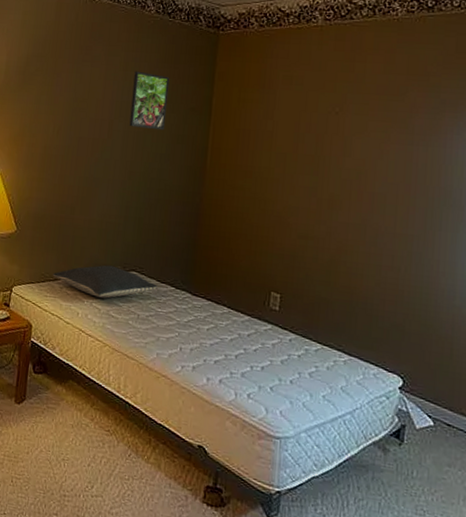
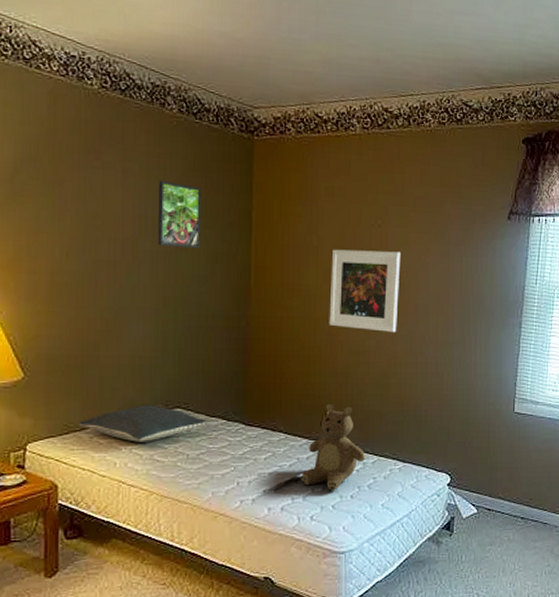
teddy bear: none [240,284,309,373] -> present [300,403,366,491]
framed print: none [278,134,358,220] -> present [329,249,401,332]

